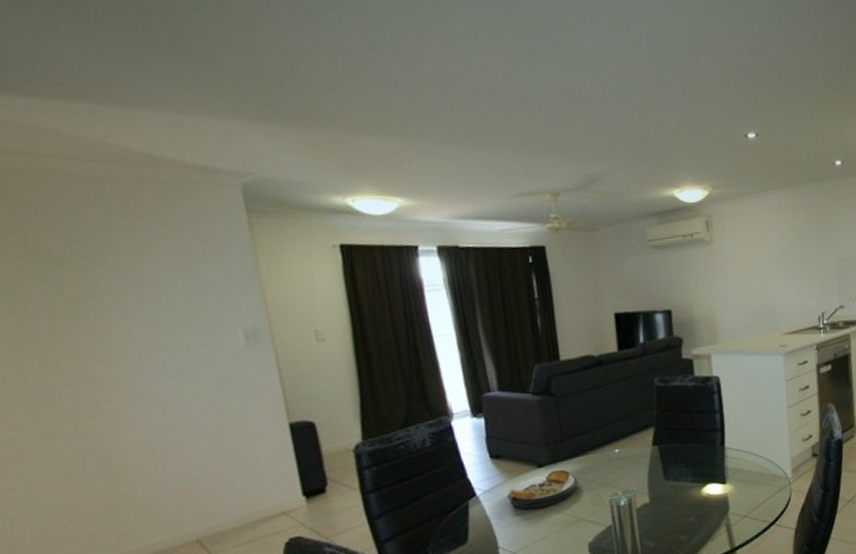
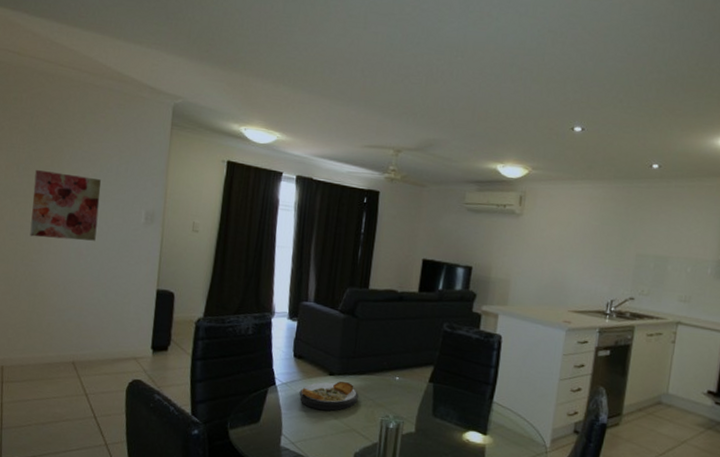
wall art: none [56,301,181,398] -> present [30,169,101,241]

